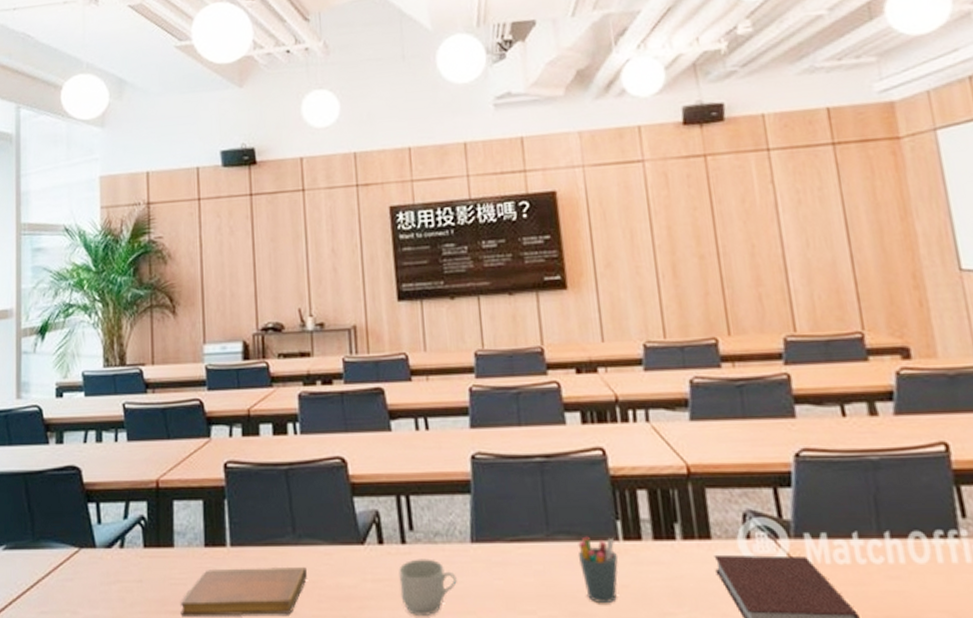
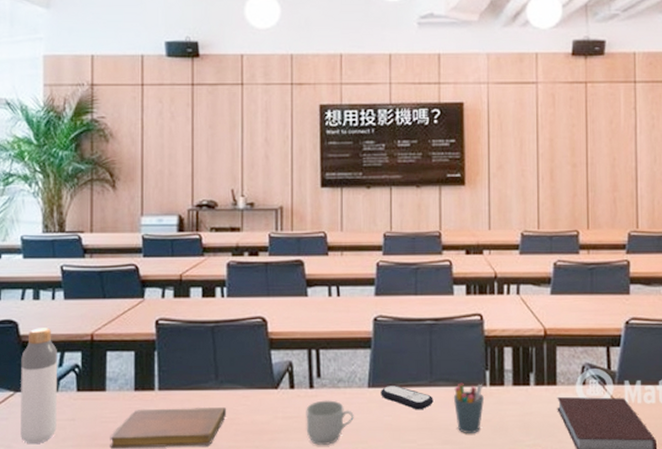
bottle: none [85,474,124,610] -> present [21,328,58,445]
remote control: none [487,540,554,572] -> present [381,386,433,410]

